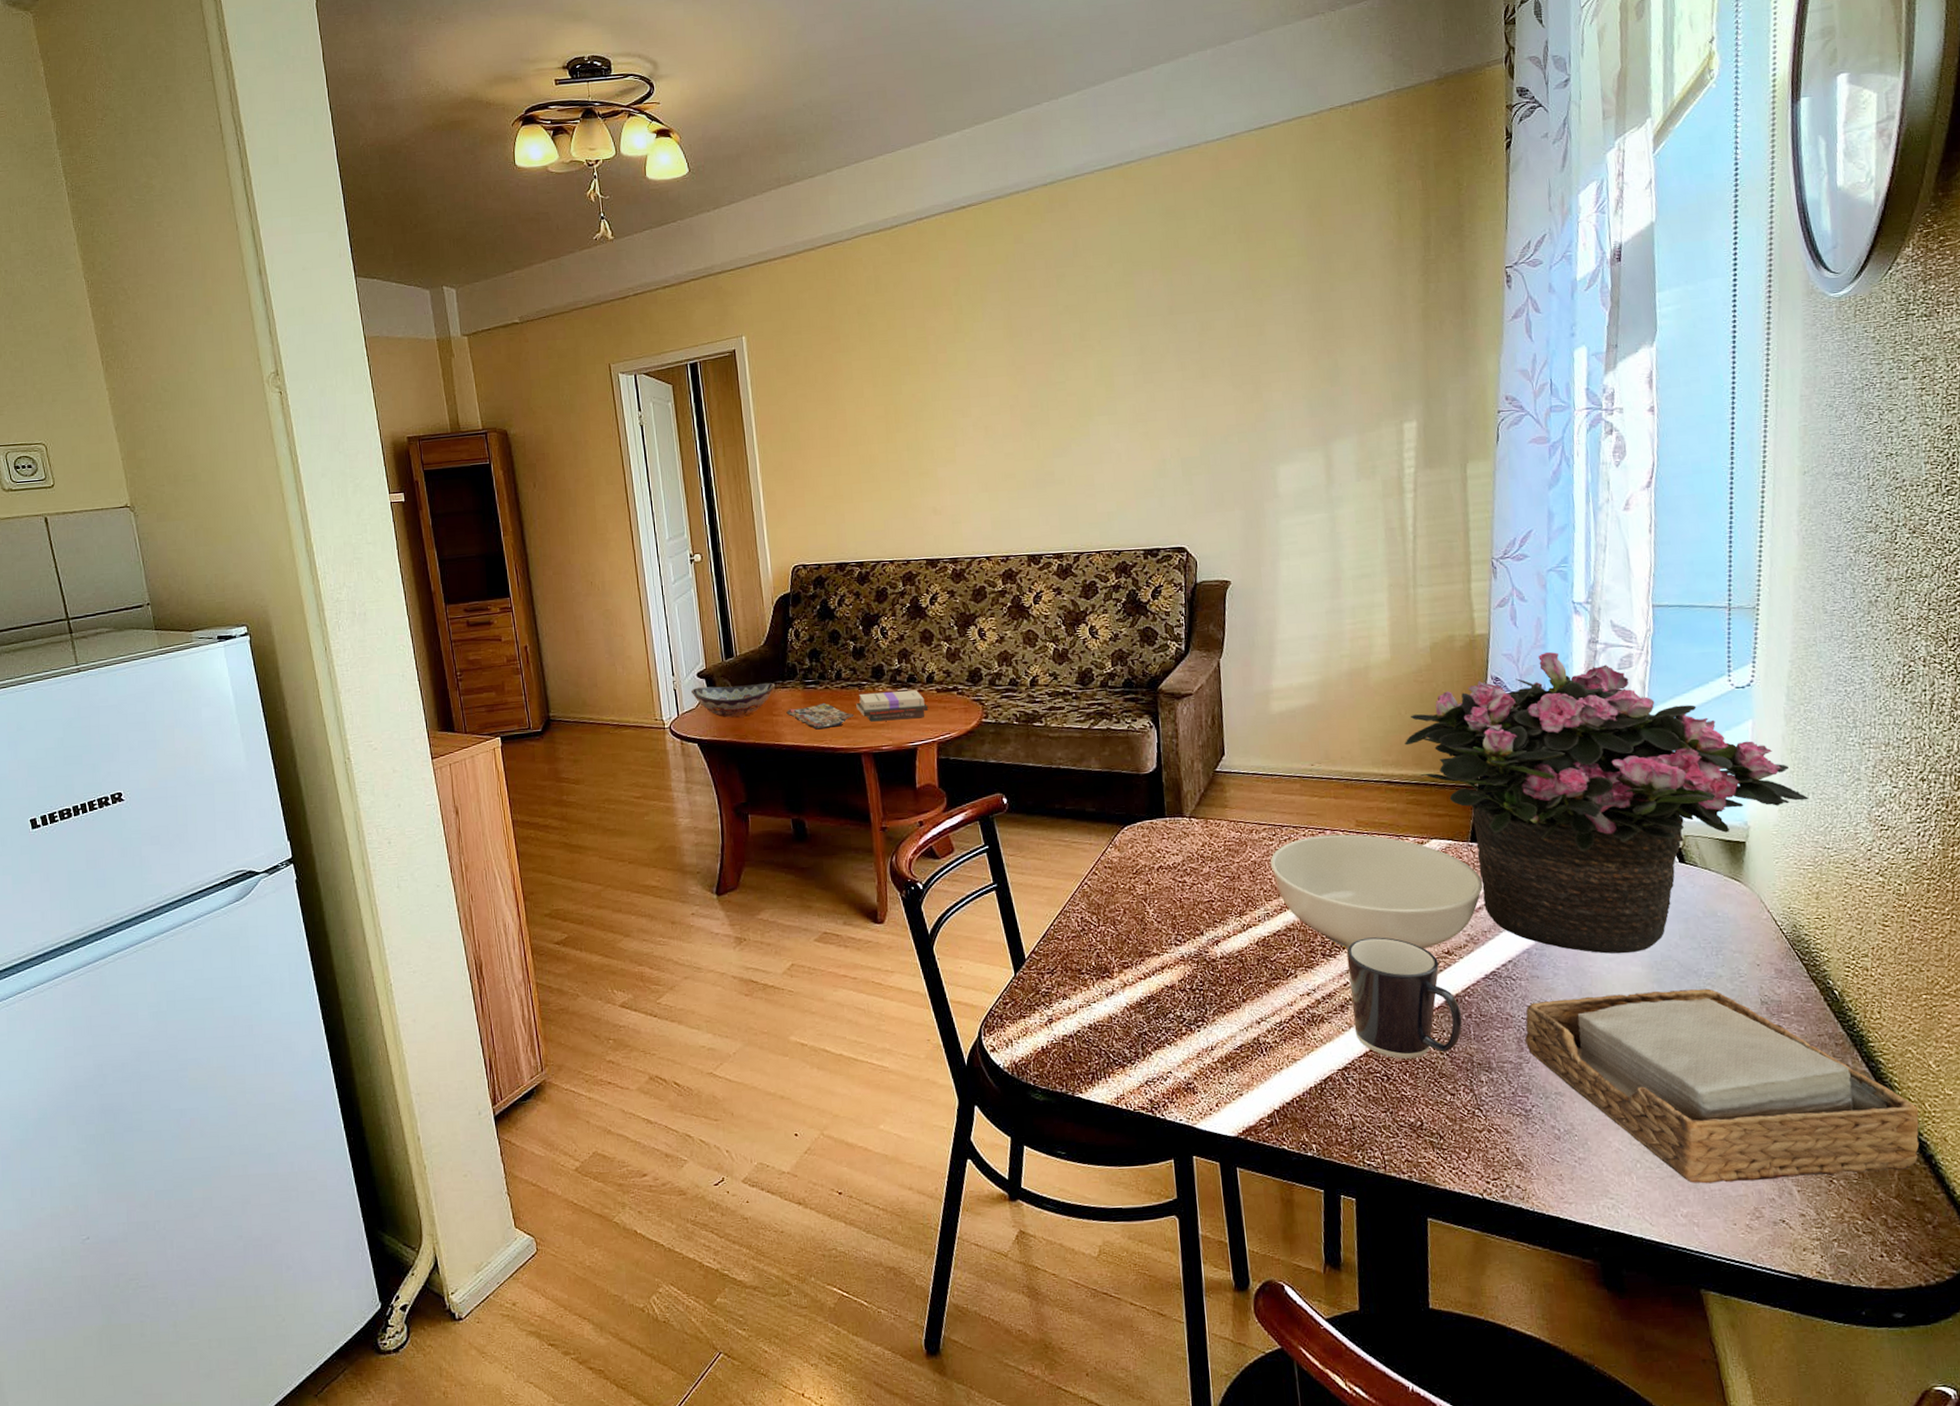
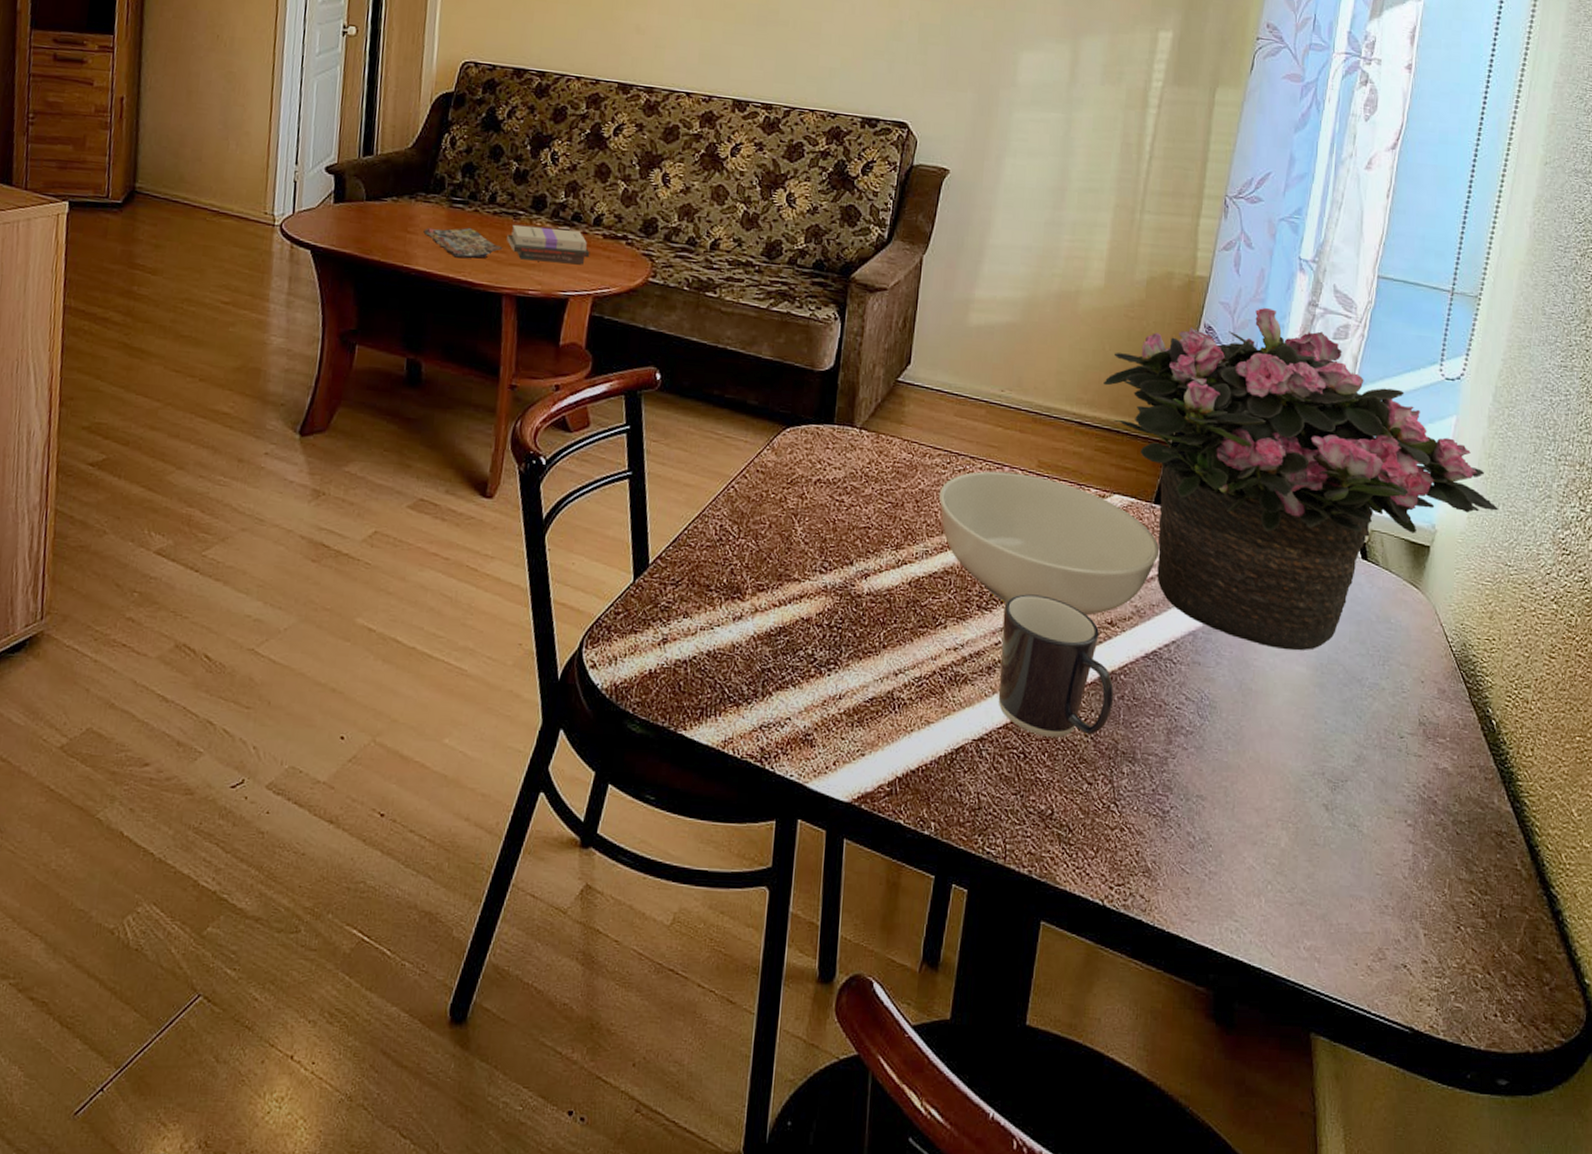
decorative bowl: present [691,682,776,718] -> none [315,183,417,228]
napkin holder: present [1525,988,1920,1184] -> none [1175,691,1555,924]

